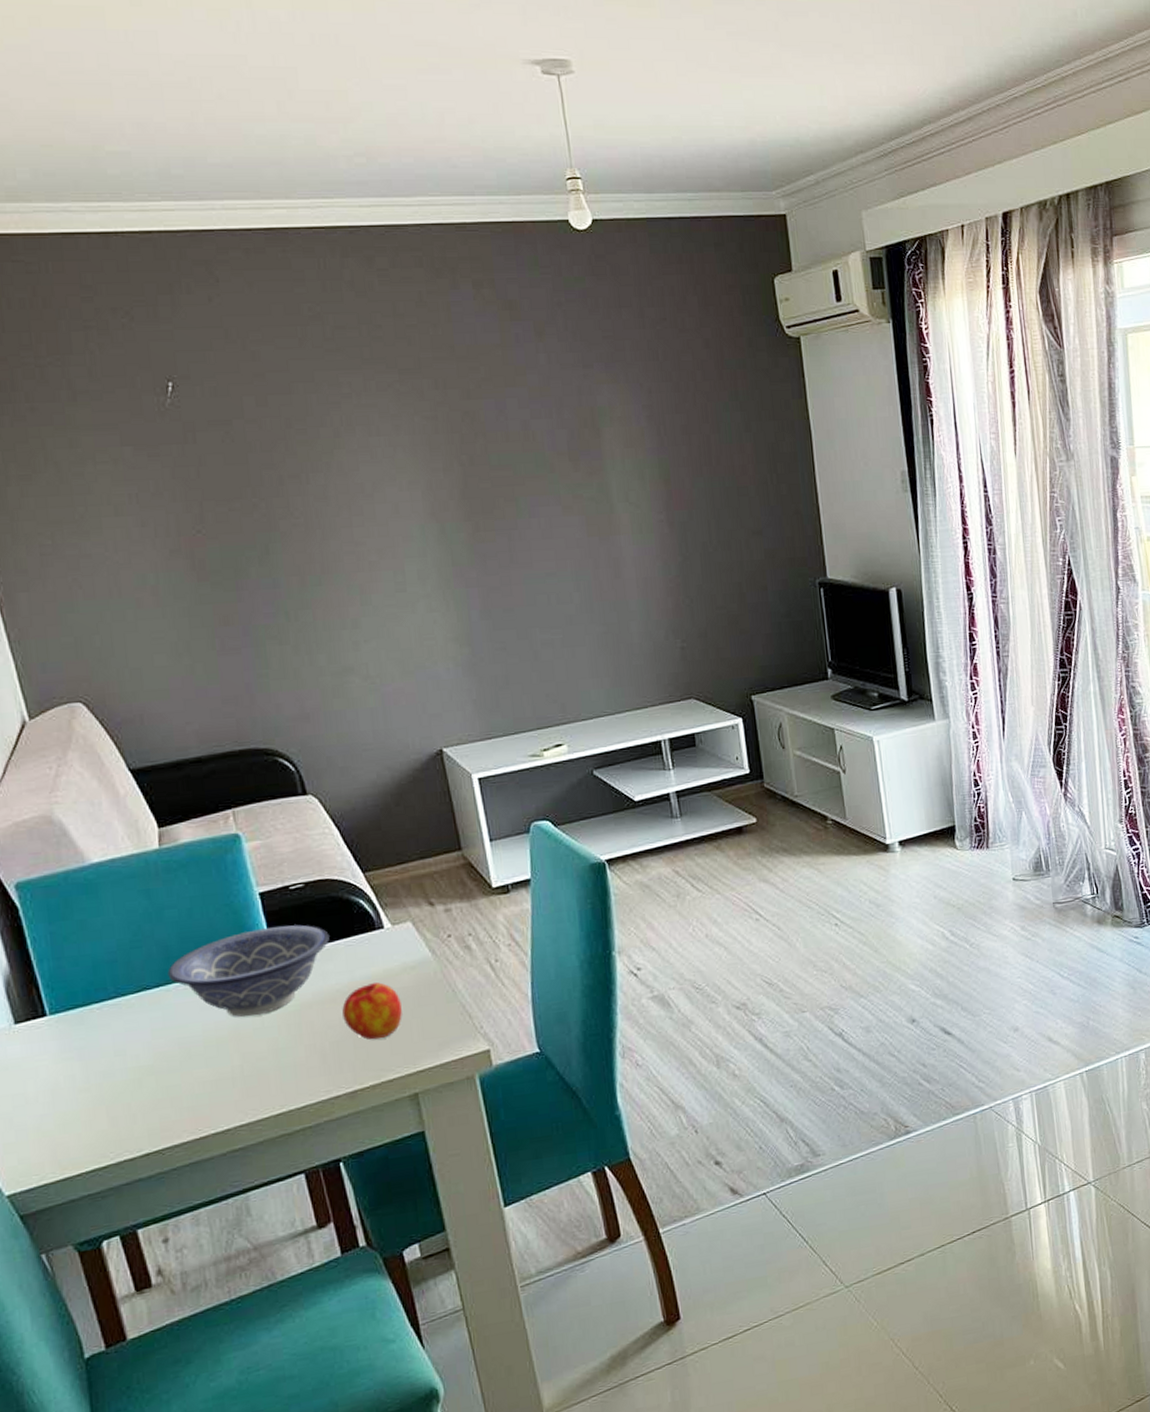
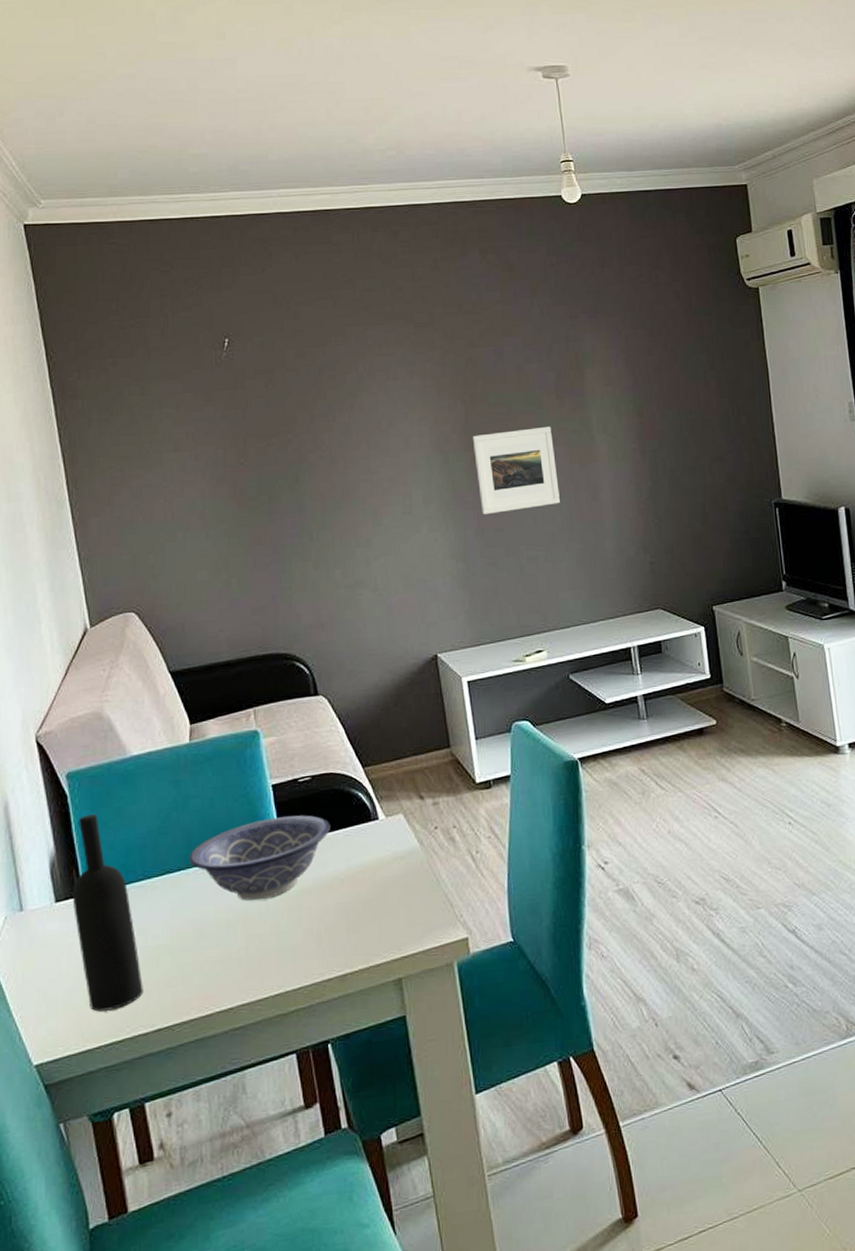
wine bottle: none [33,928,126,1138] -> present [72,814,143,1012]
apple: present [342,982,402,1040] -> none [338,871,391,926]
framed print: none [472,493,577,594] -> present [472,427,560,515]

